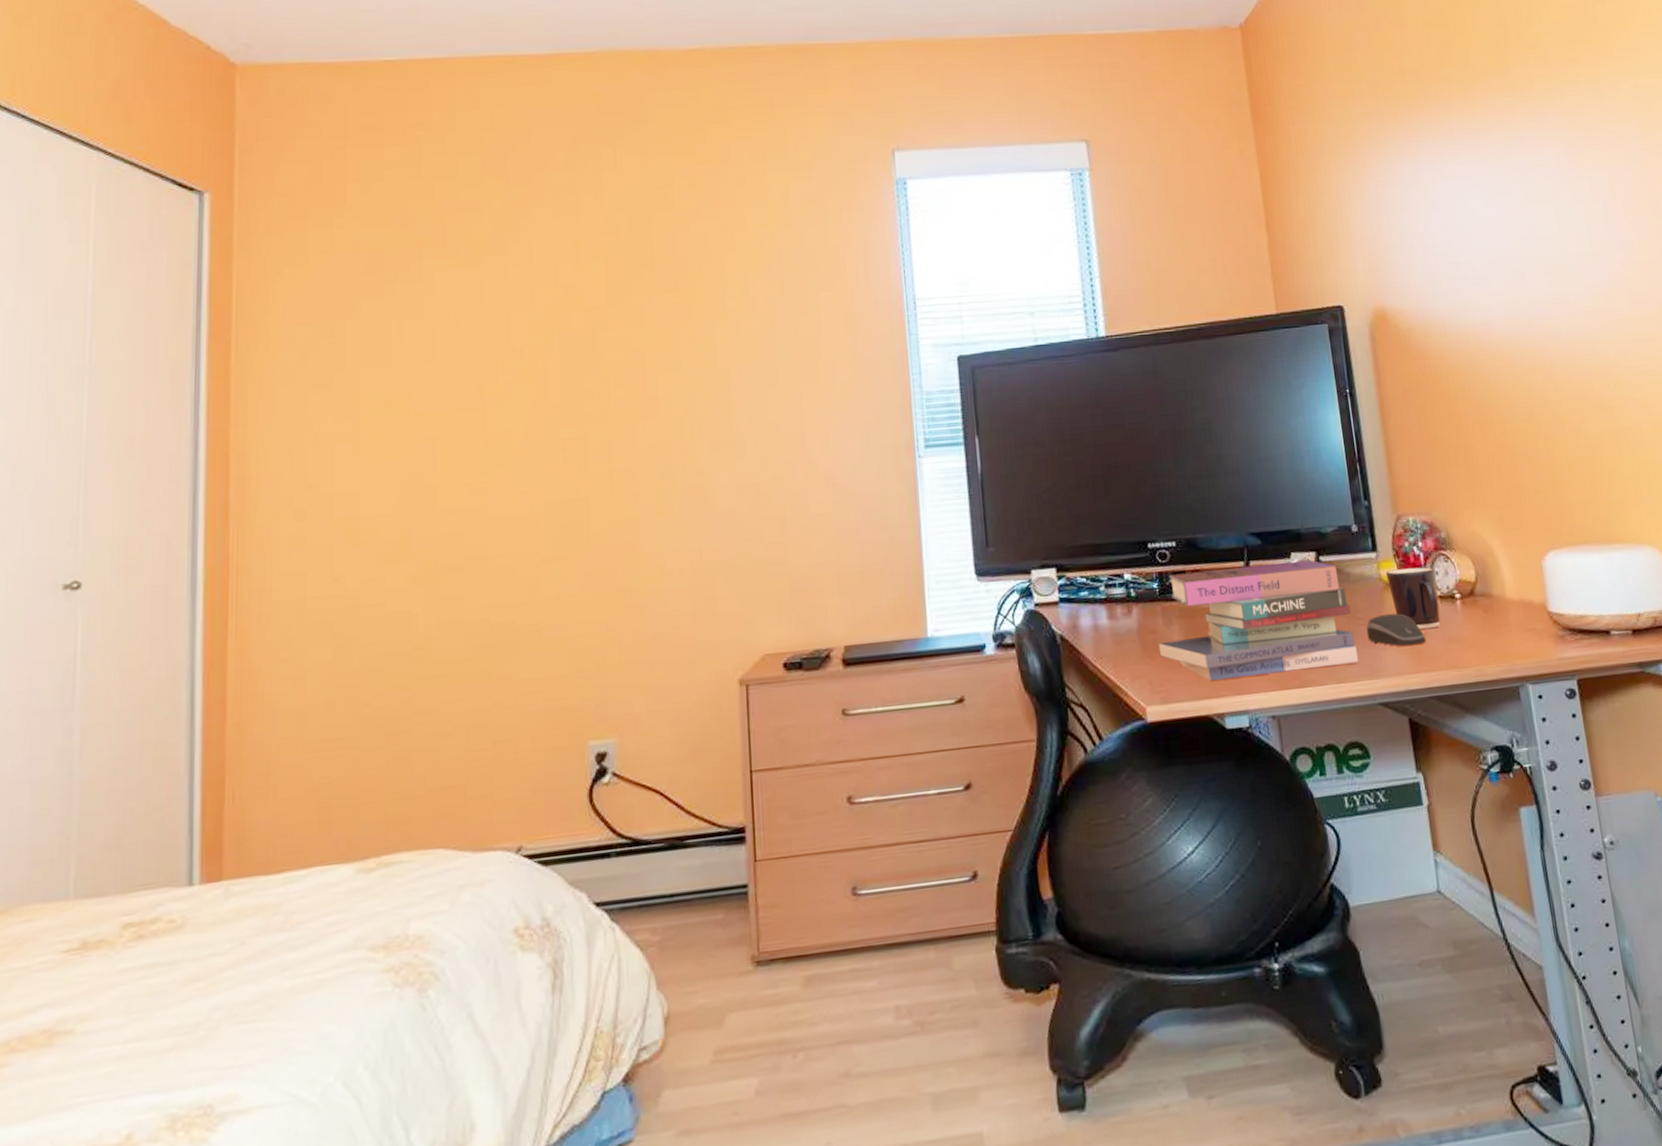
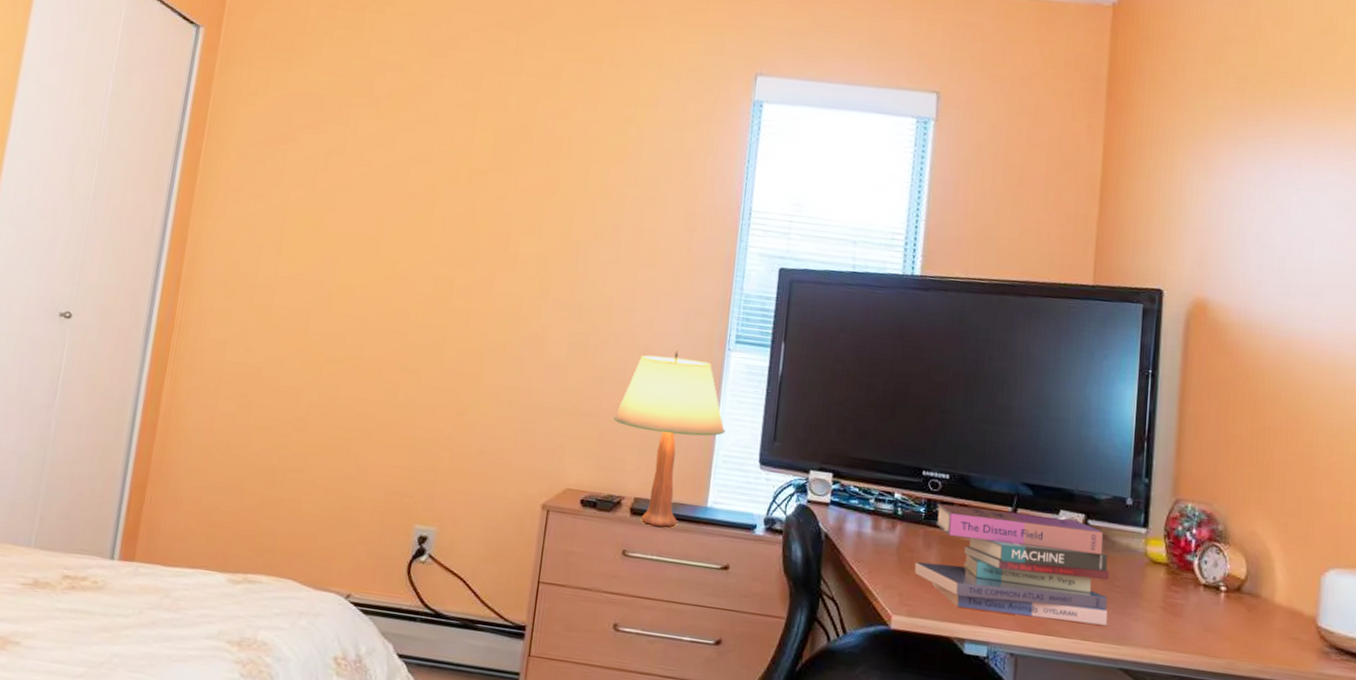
table lamp: none [803,470,932,674] -> present [613,350,725,528]
computer mouse: present [1366,613,1426,647] -> none [1120,587,1181,625]
mug: present [1385,566,1441,630] -> none [1152,548,1206,614]

